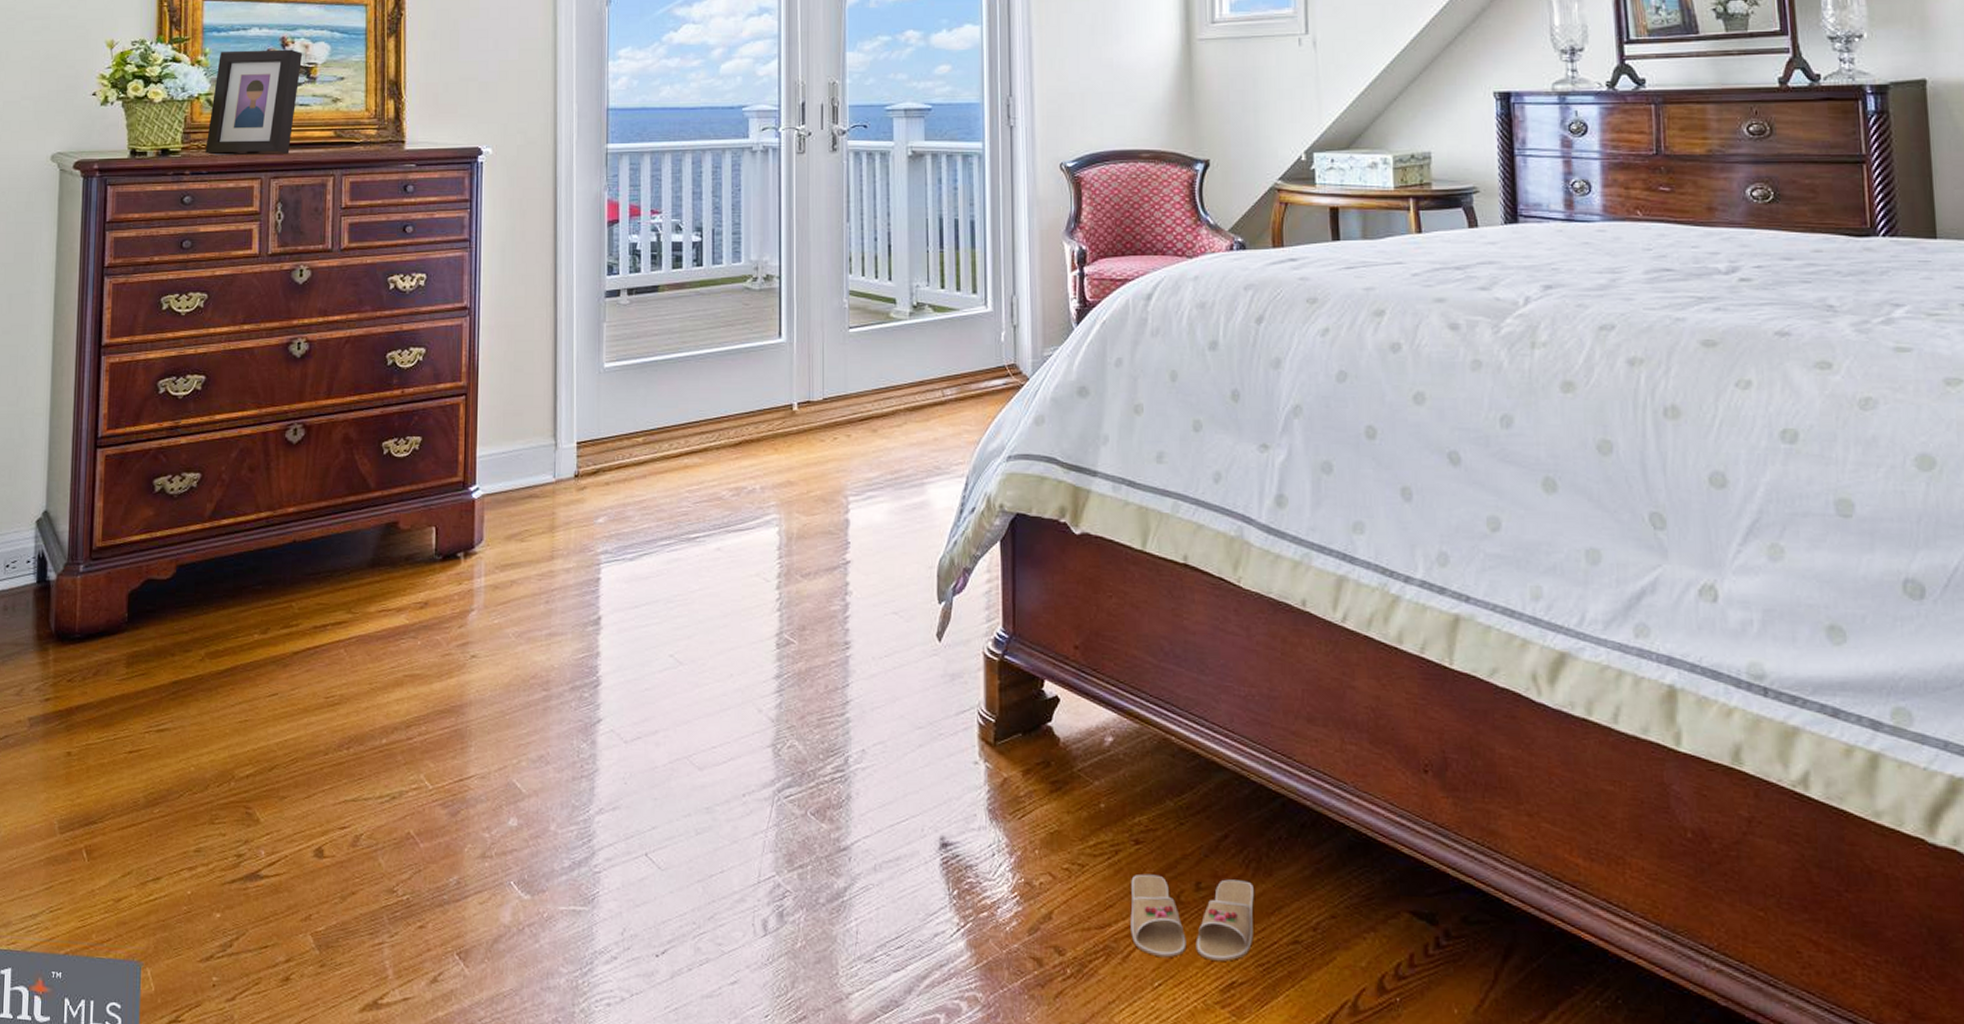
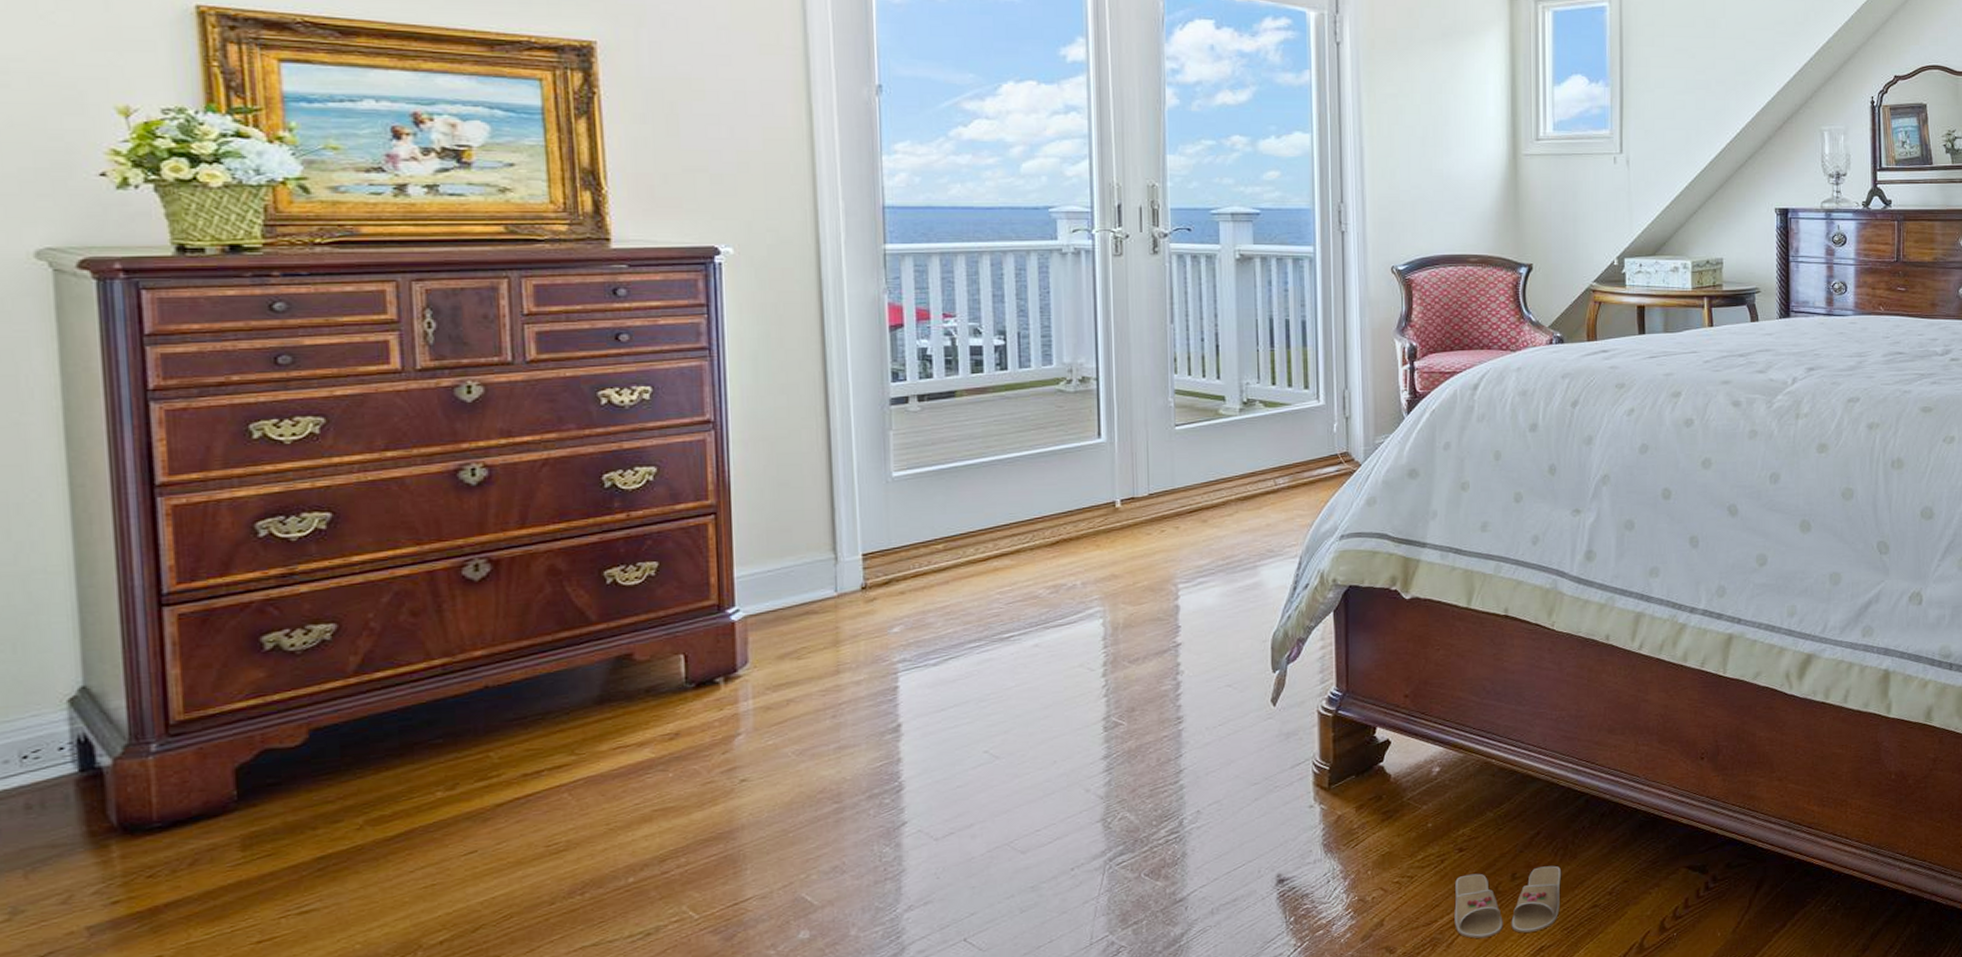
picture frame: present [205,49,303,156] -> none [302,126,448,254]

